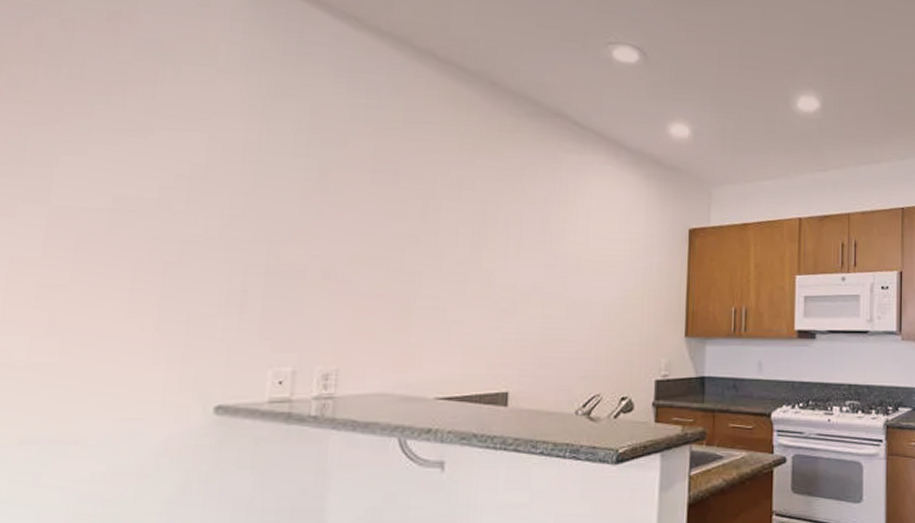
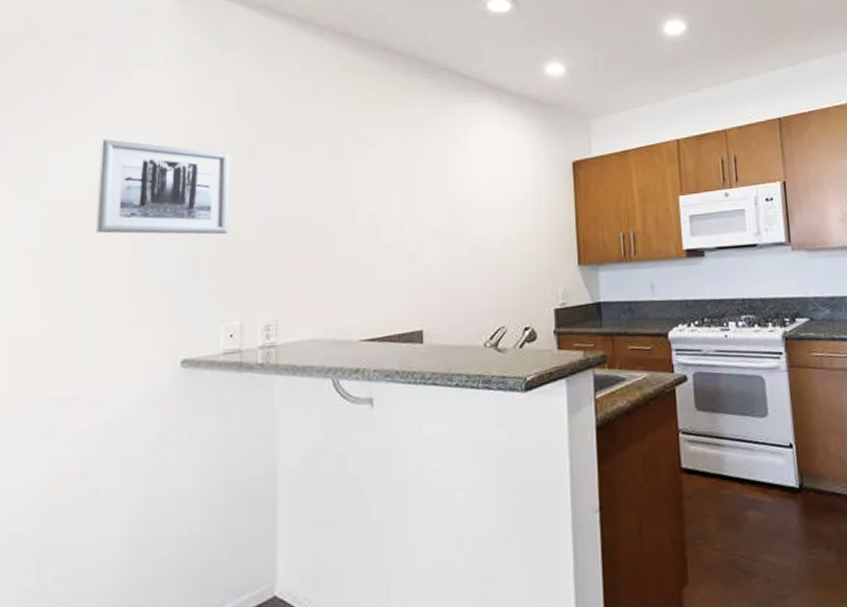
wall art: none [116,144,298,269] -> present [96,139,231,235]

